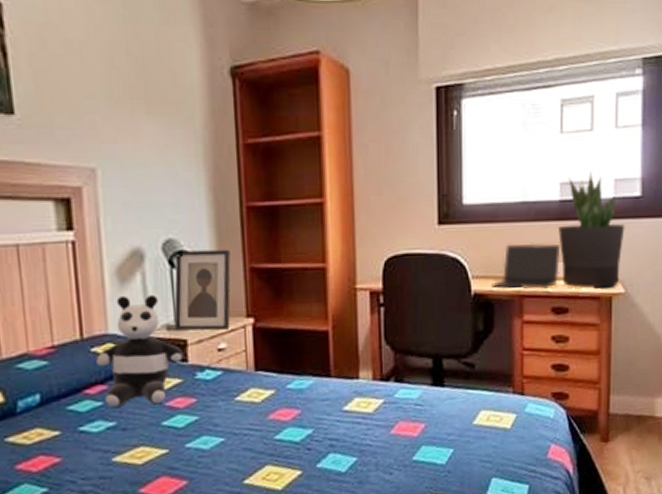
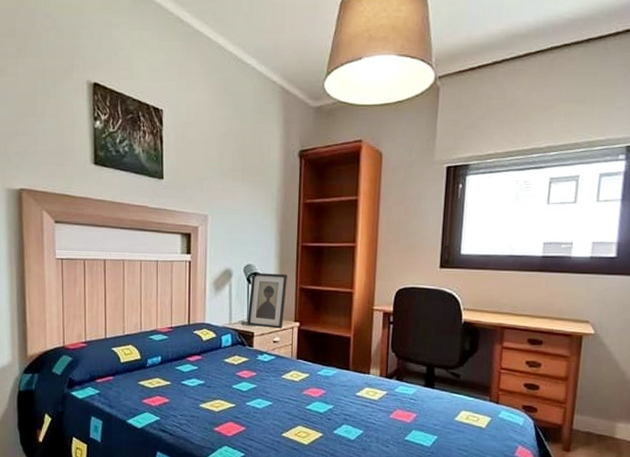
stuffed animal: present [95,295,184,407] -> none [195,299,251,374]
laptop: present [492,243,561,290] -> none [479,286,540,325]
planter: present [558,171,625,289] -> none [538,235,599,328]

